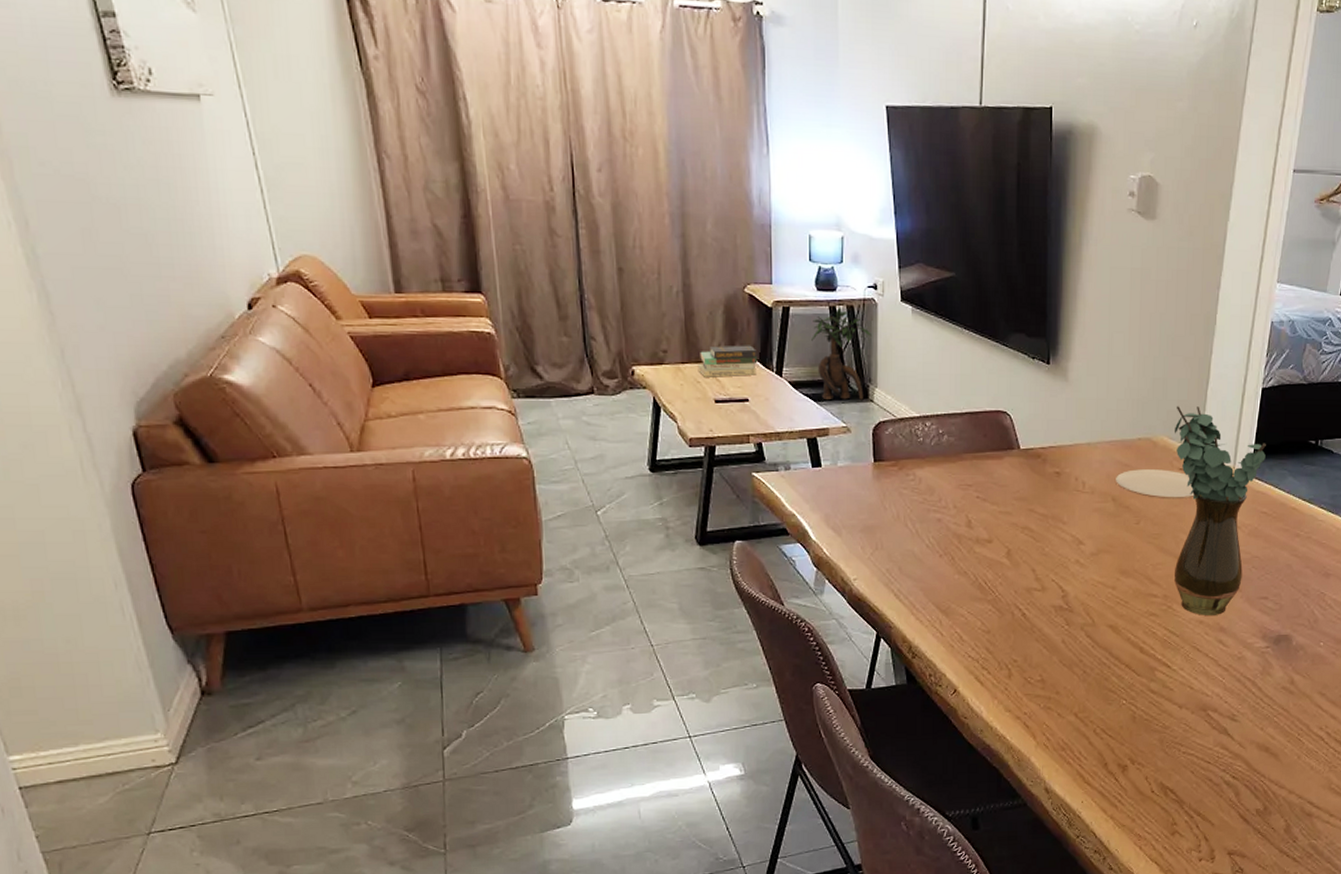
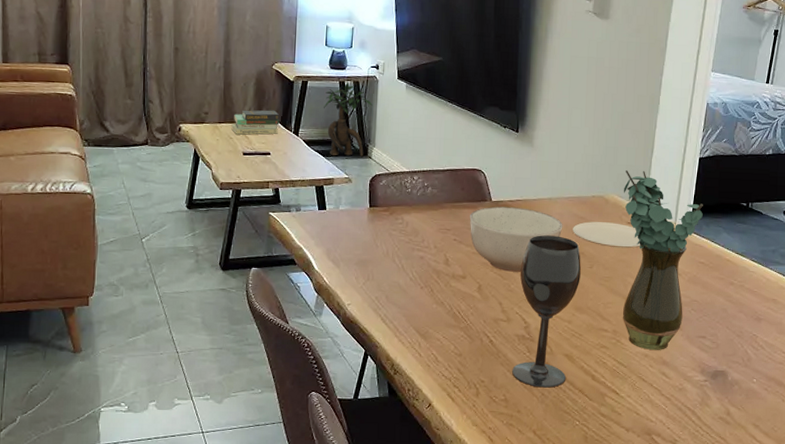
bowl: none [994,455,1105,533] -> present [469,206,563,272]
wine glass: none [1049,488,1127,665] -> present [512,235,582,388]

